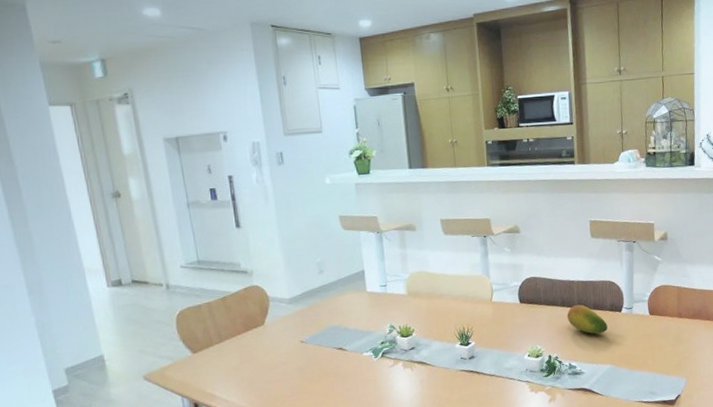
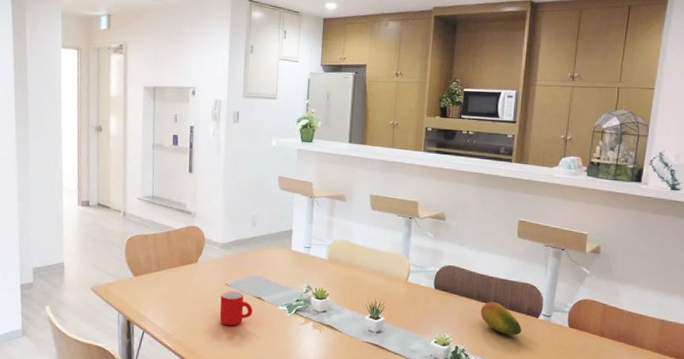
mug: none [297,346,336,385] -> present [219,290,253,326]

